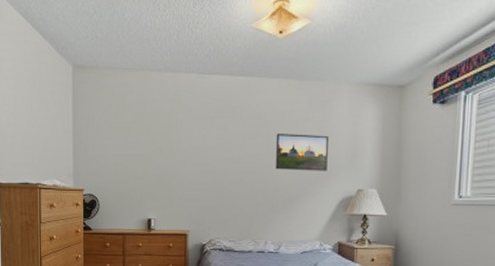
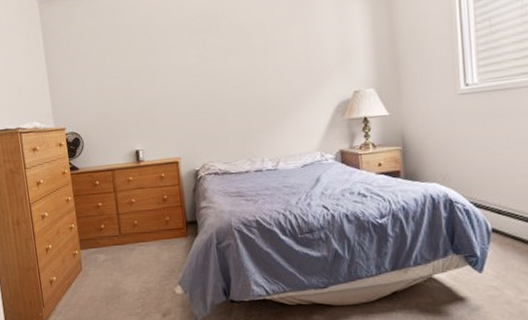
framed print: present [275,134,330,171] -> none [259,38,319,82]

